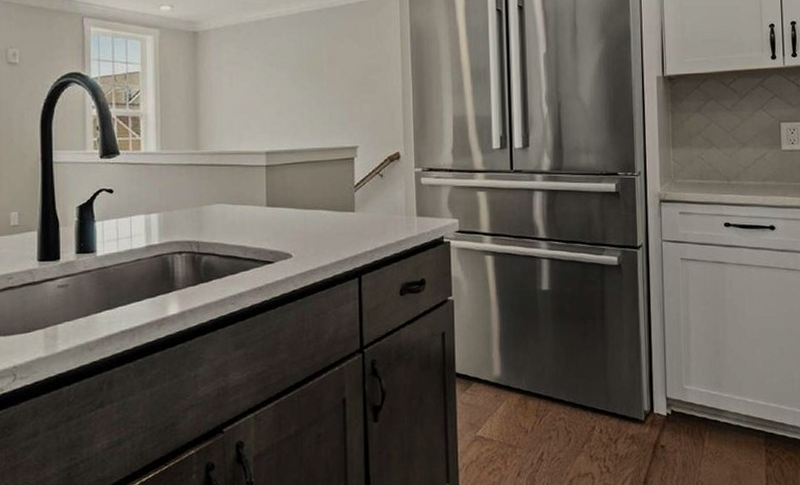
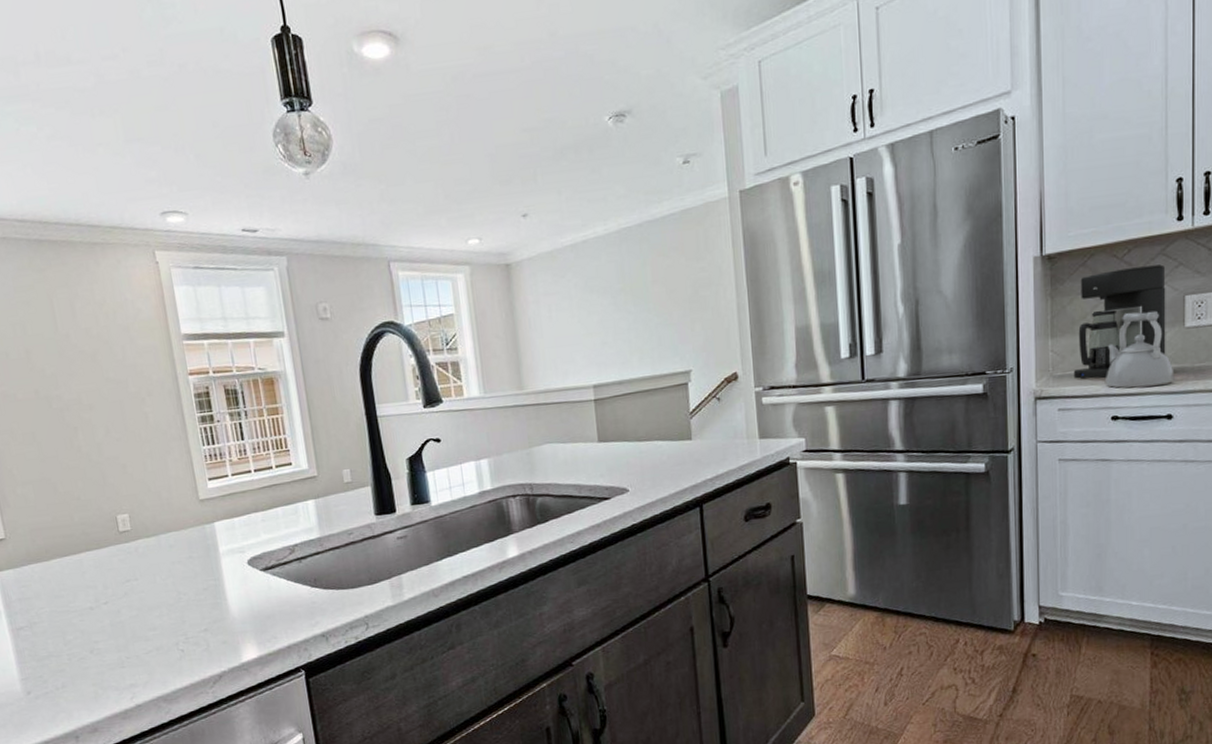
coffee maker: none [691,94,767,189] -> present [1073,264,1166,380]
kettle: none [717,132,775,200] -> present [1104,310,1174,389]

